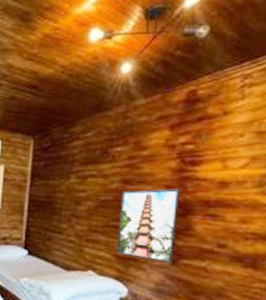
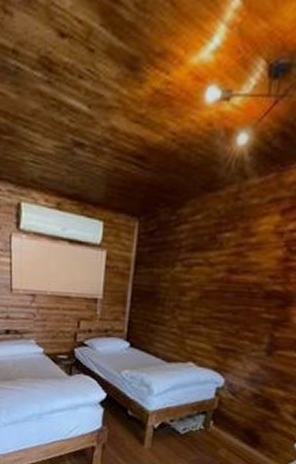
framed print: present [116,188,180,263] -> none [216,279,283,354]

